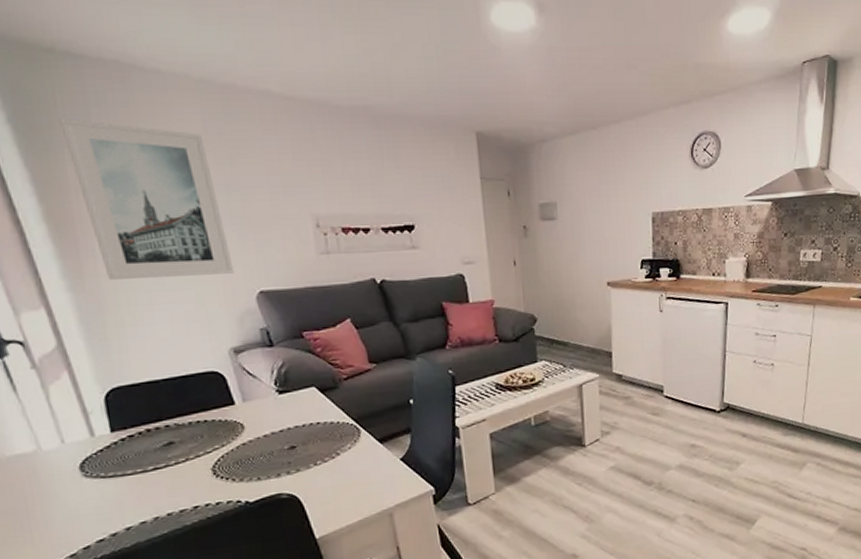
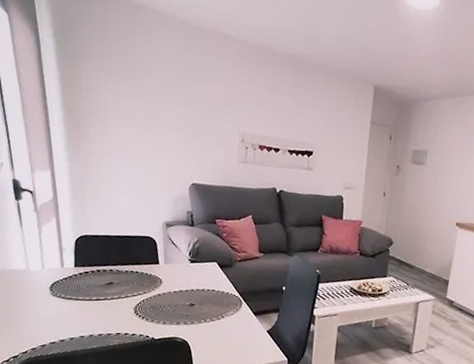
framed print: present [59,117,234,280] -> none [85,37,178,167]

